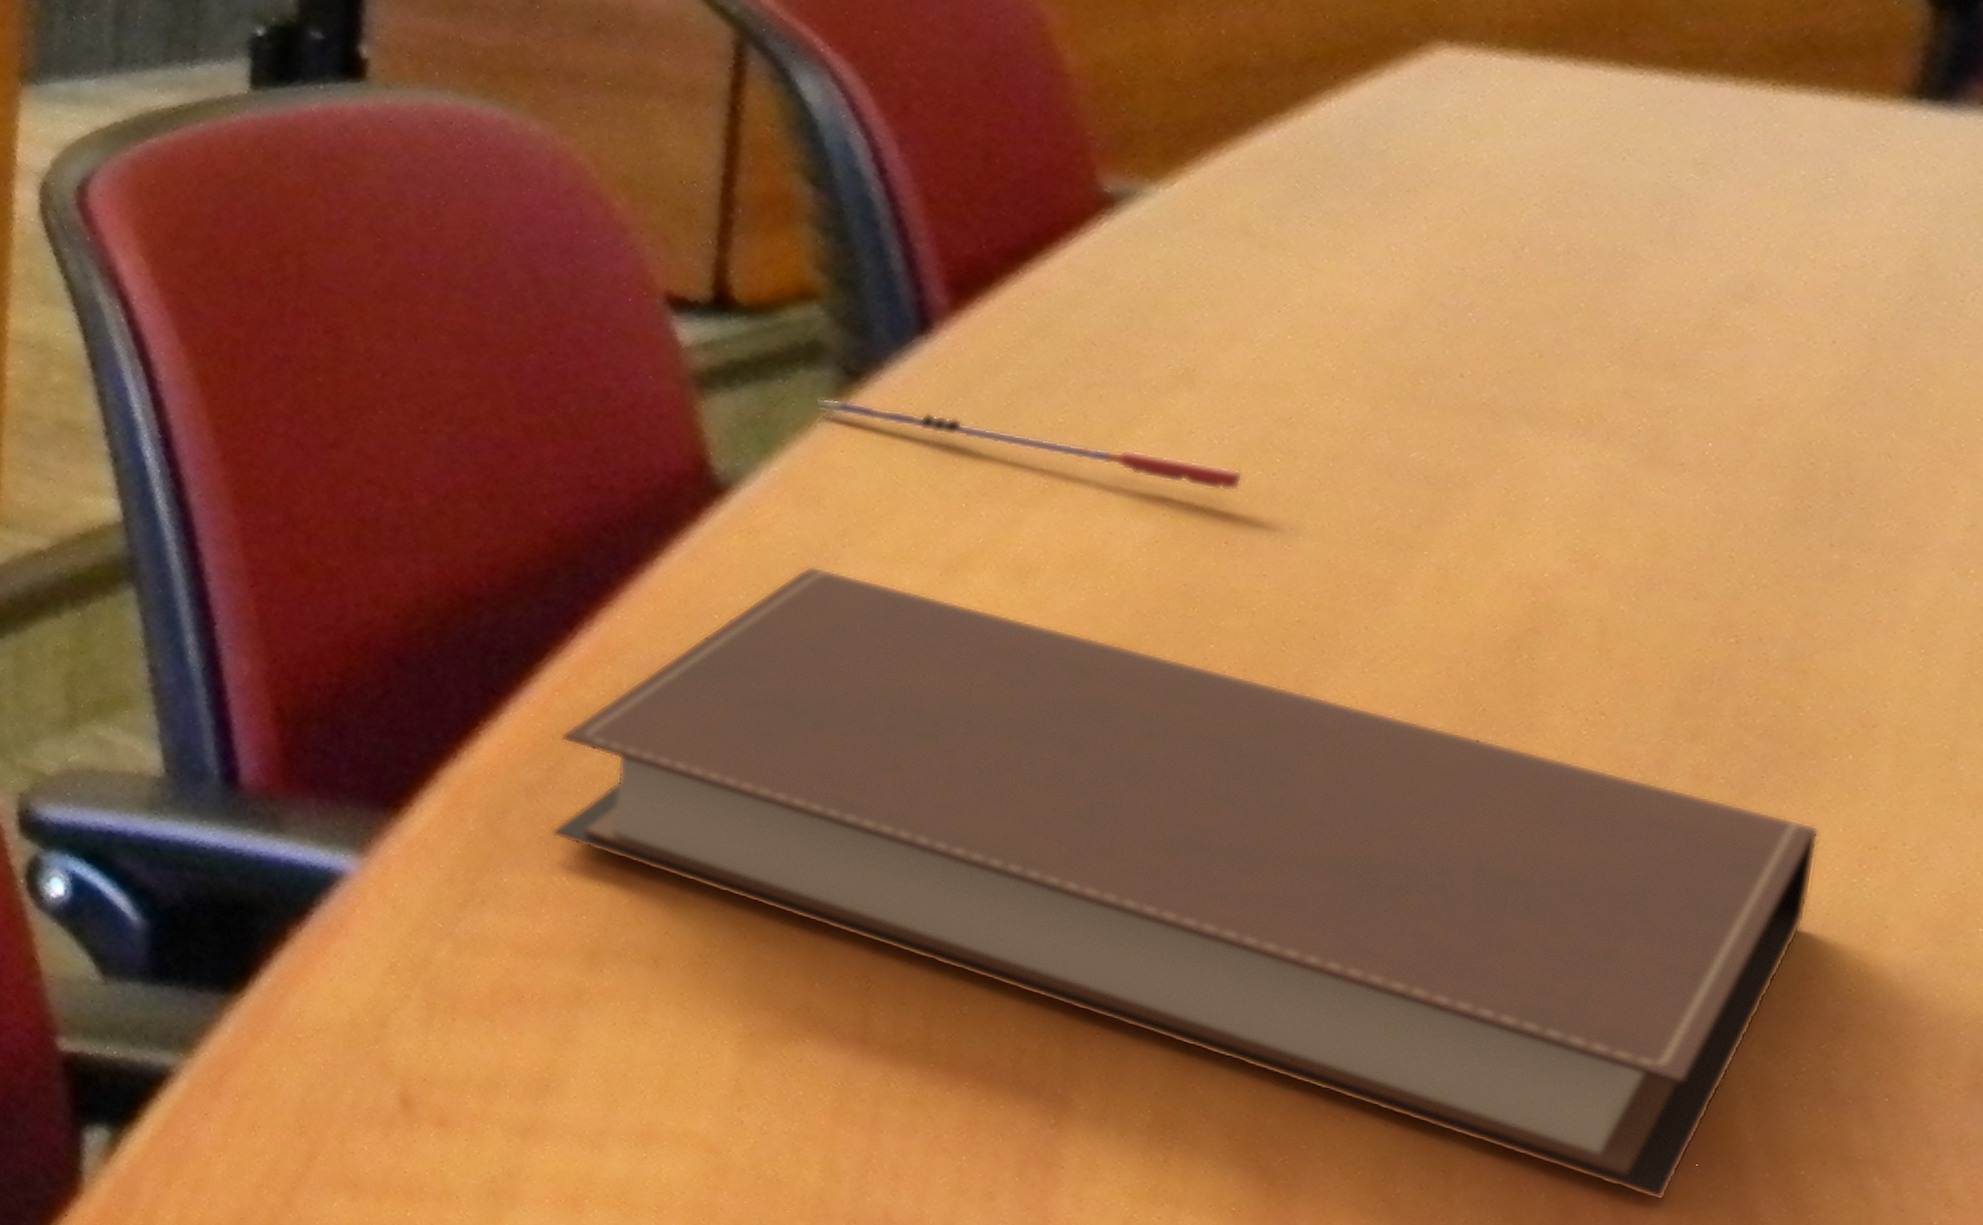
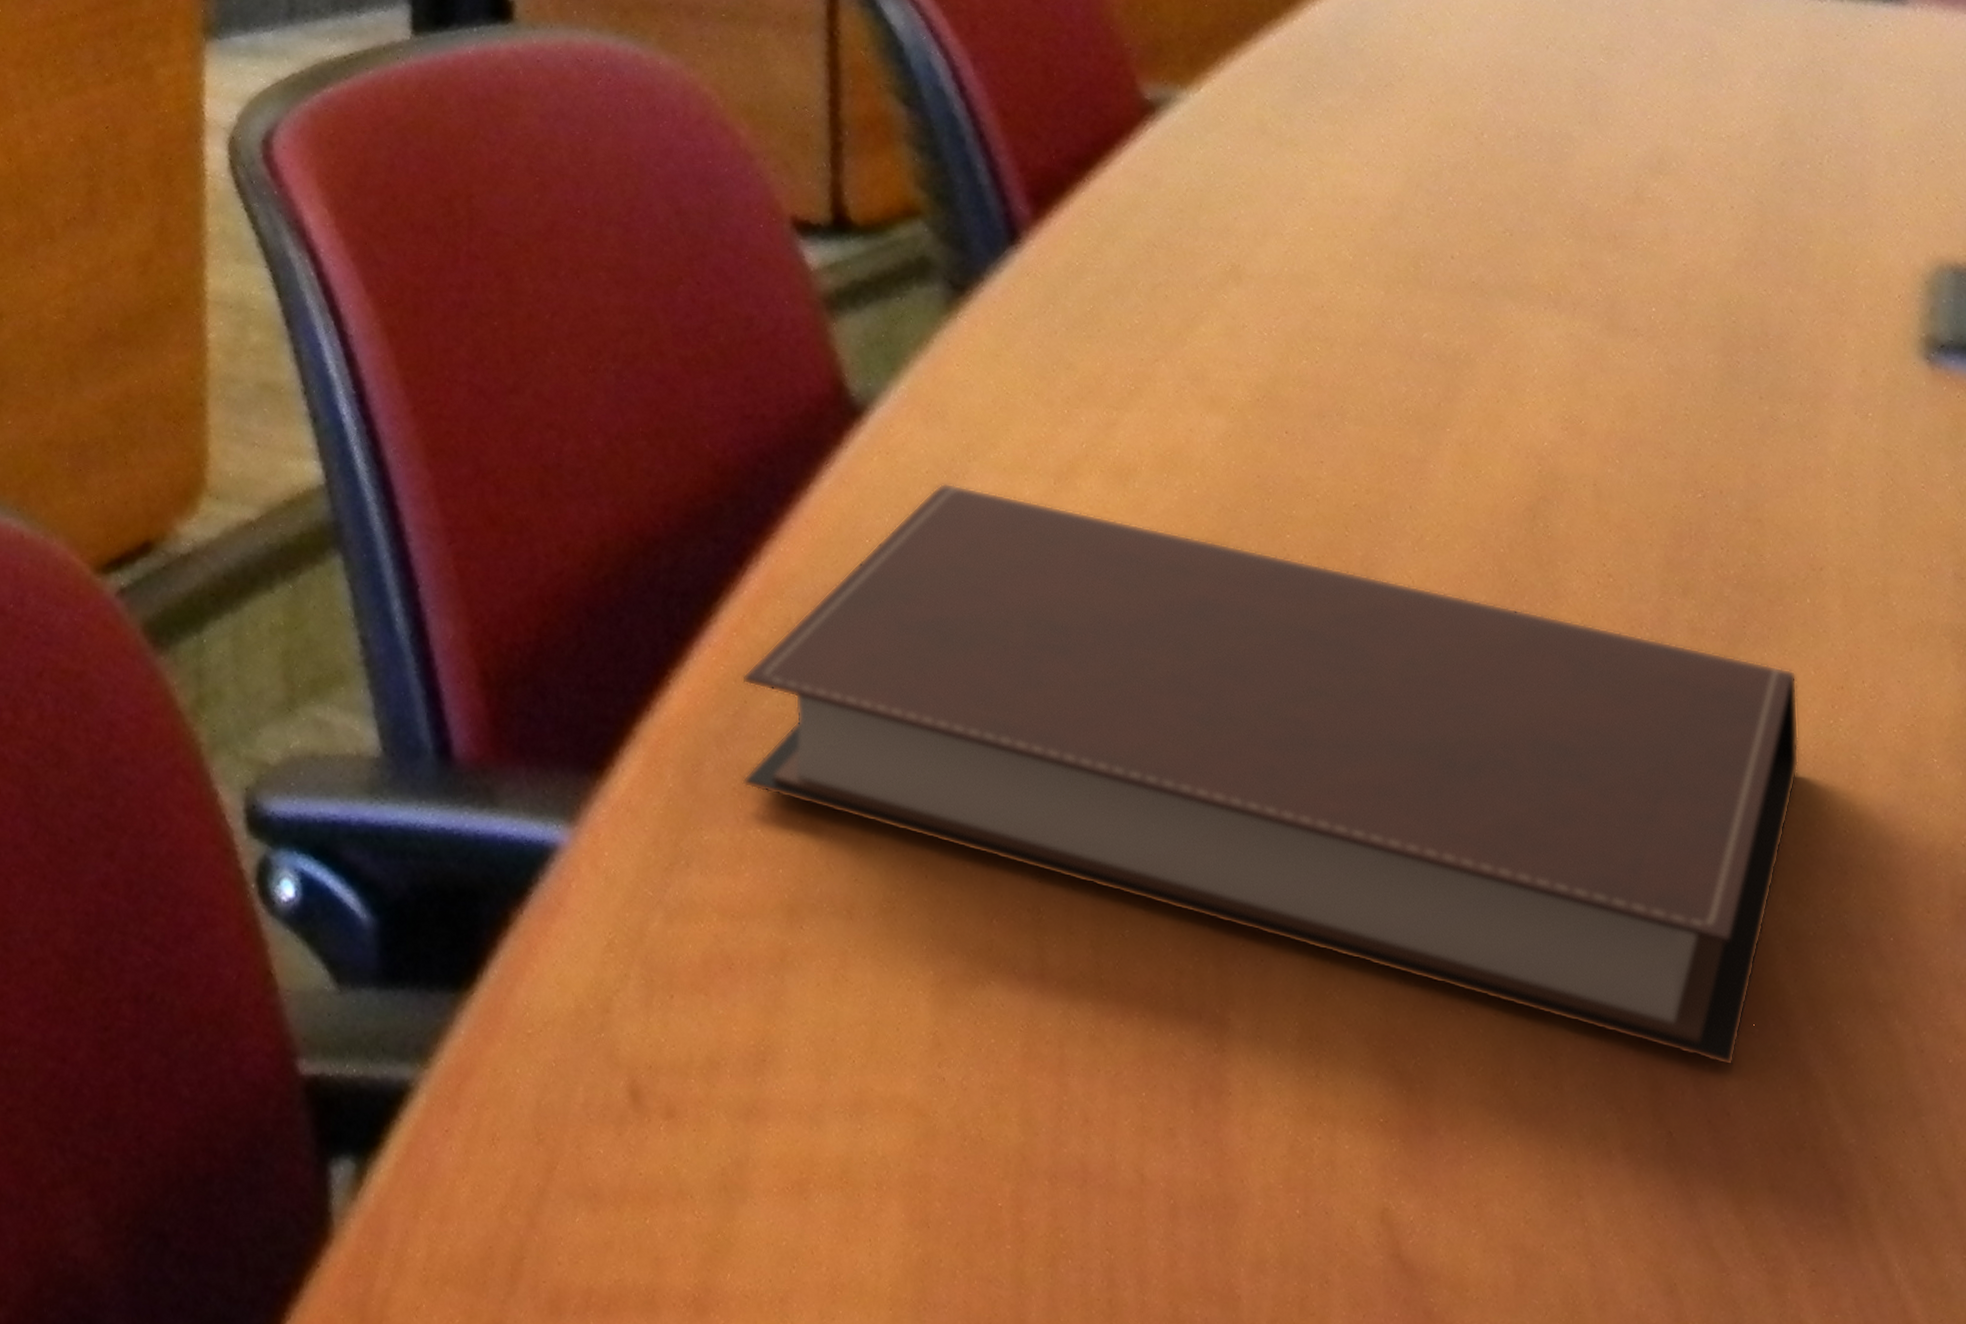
pen: present [814,397,1244,491] -> none [929,313,1292,381]

